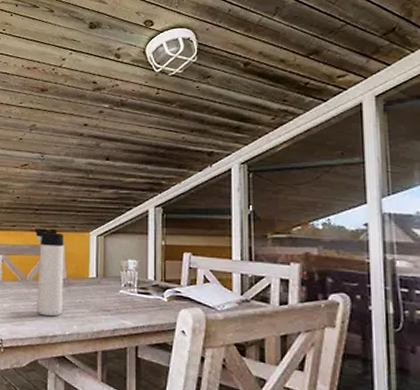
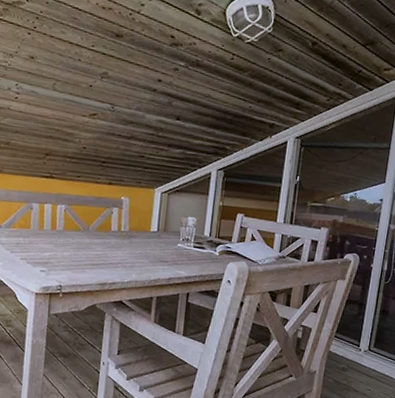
thermos bottle: present [34,228,64,317] -> none [97,180,130,266]

